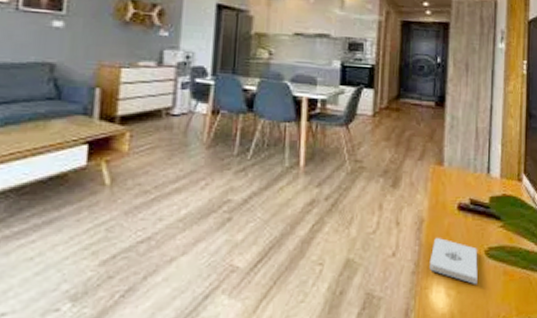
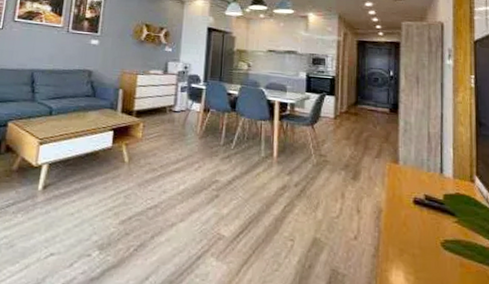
notepad: present [429,238,478,285] -> none [388,227,435,274]

